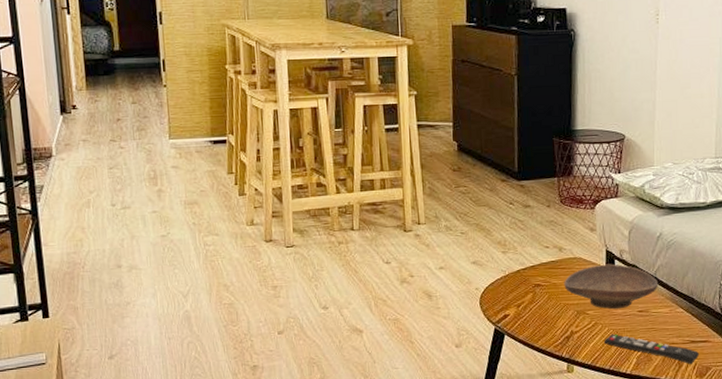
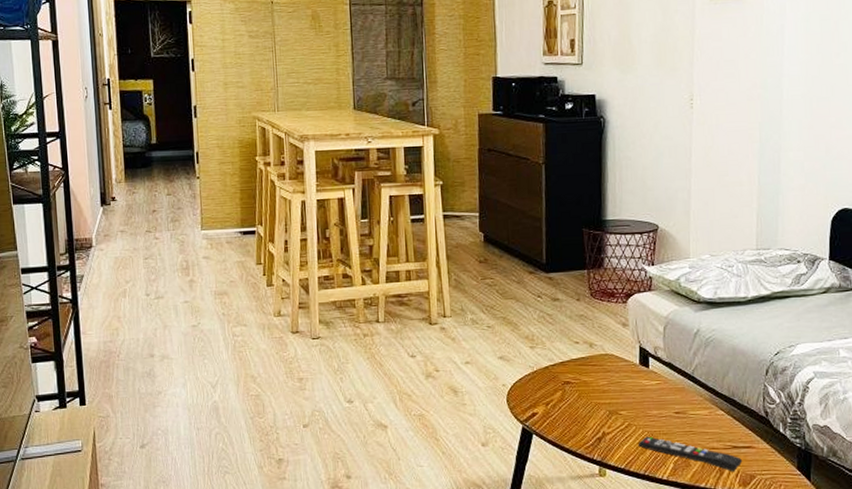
decorative bowl: present [564,264,659,310] -> none [595,361,697,410]

